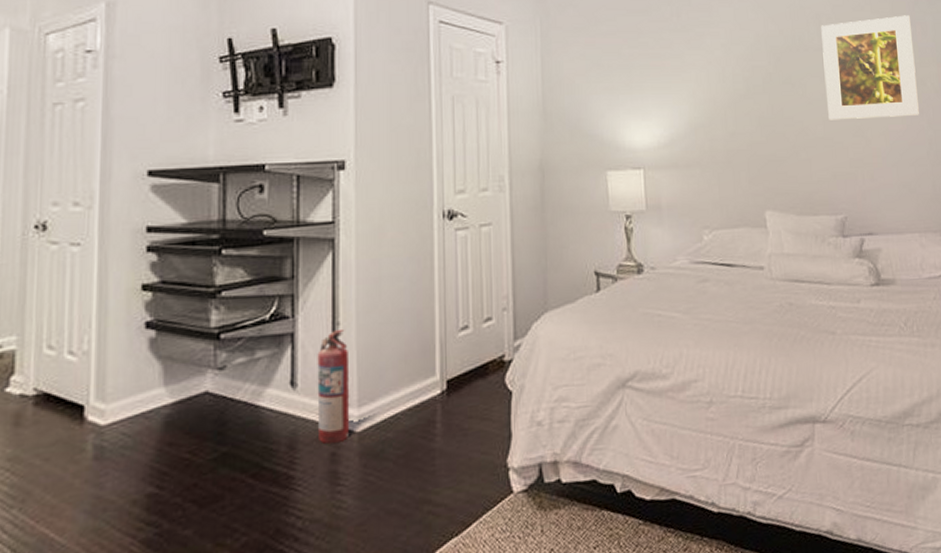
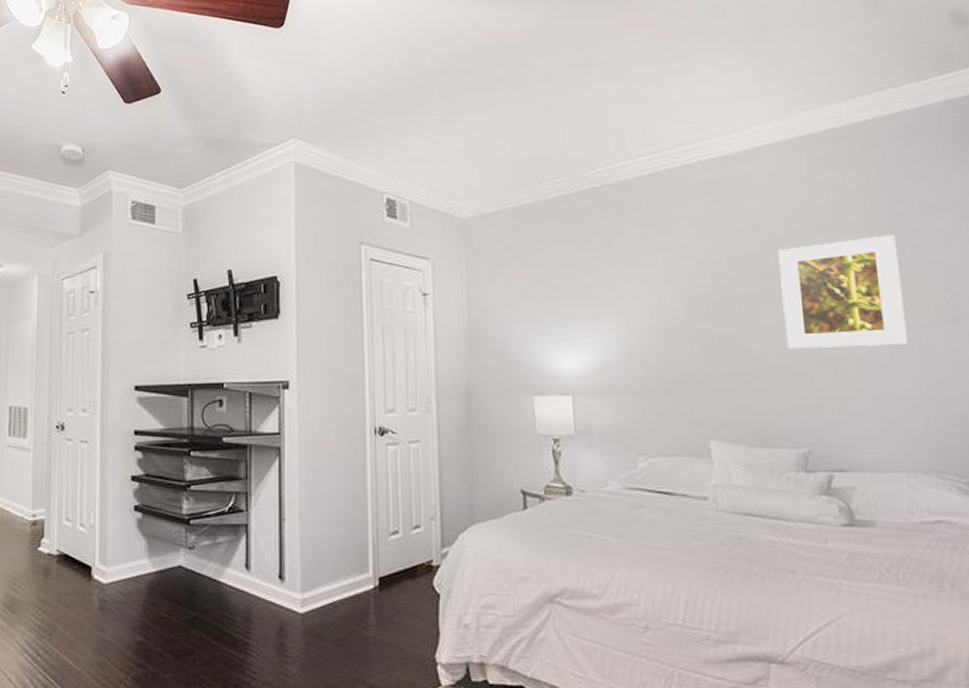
fire extinguisher: present [317,330,350,445] -> none [267,525,295,621]

